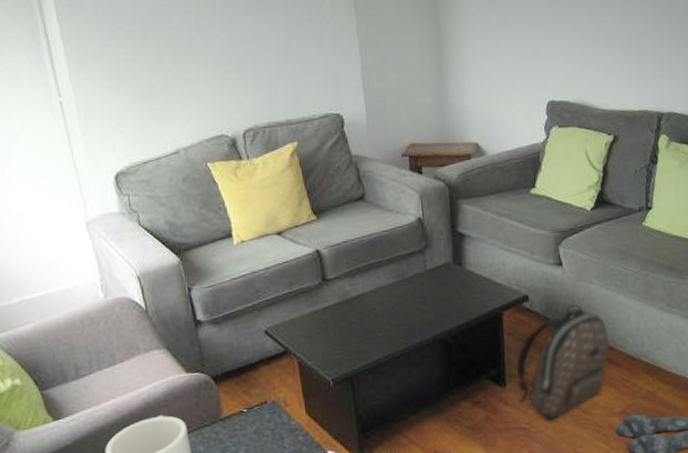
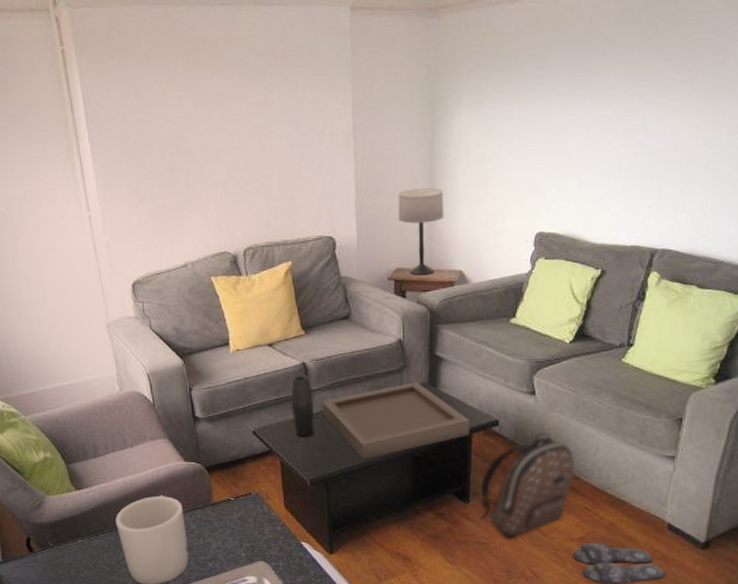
vase: none [305,263,334,333] -> present [291,375,315,438]
tray: none [340,261,500,351] -> present [322,381,470,459]
table lamp: none [405,60,455,150] -> present [398,188,444,275]

